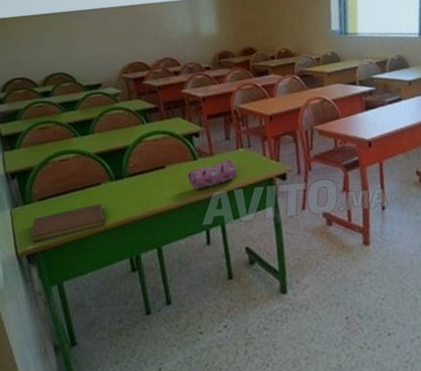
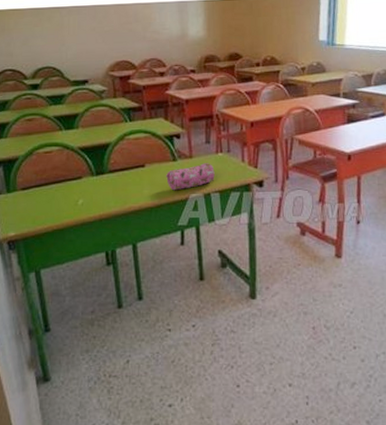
notebook: present [31,203,106,242] -> none [13,196,84,230]

